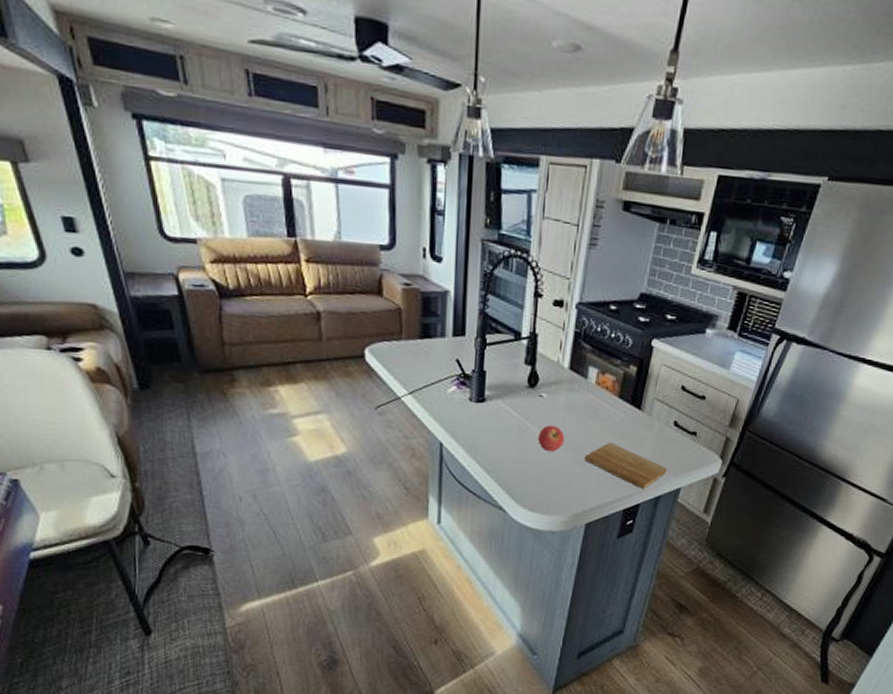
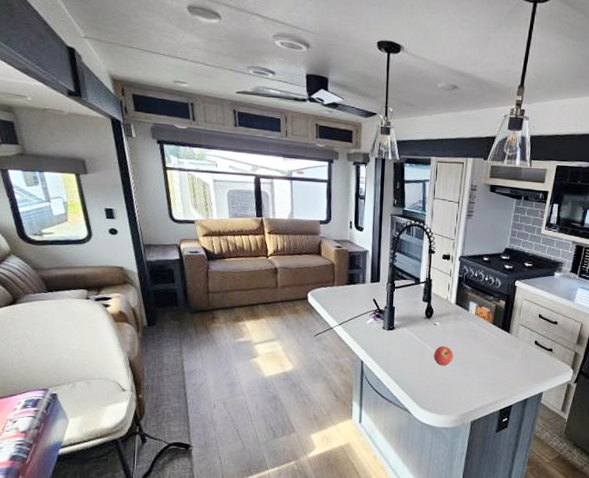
cutting board: present [584,442,668,490] -> none [468,358,532,394]

